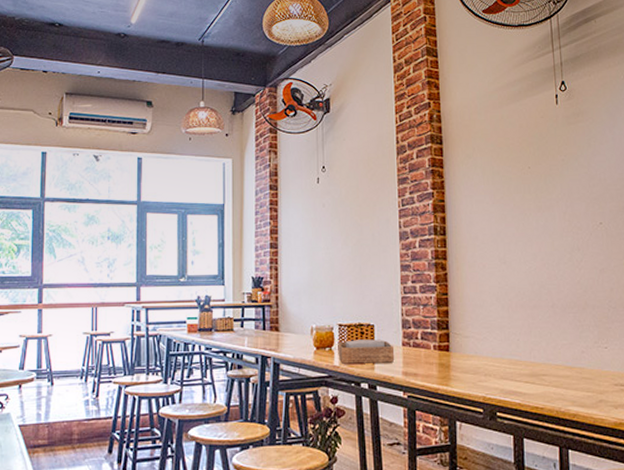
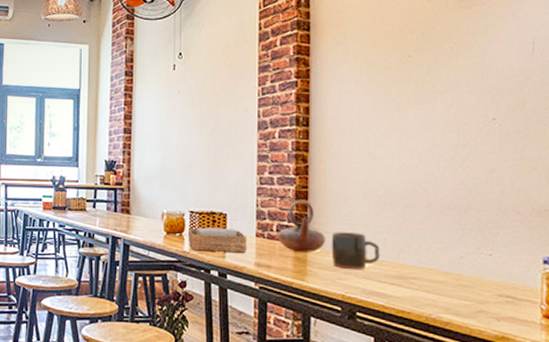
teapot: none [423,306,466,358] -> present [278,200,325,253]
mug: none [471,335,515,371] -> present [331,232,380,269]

